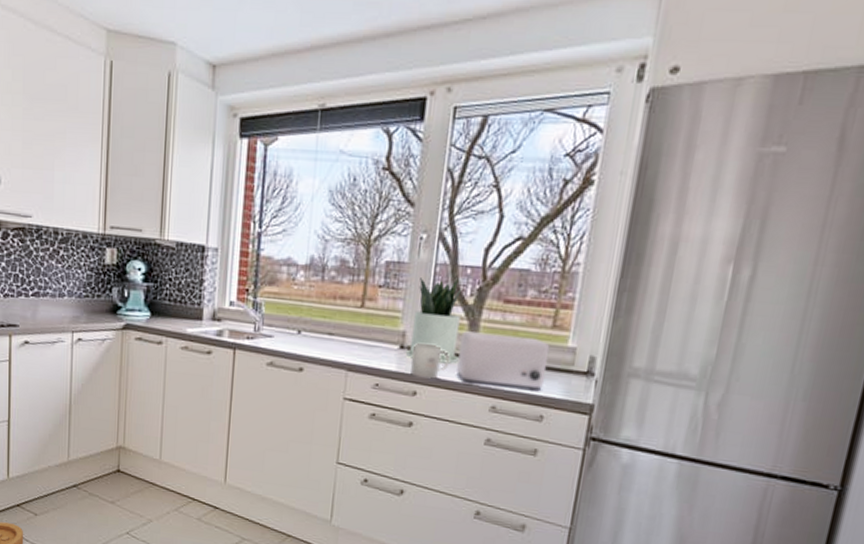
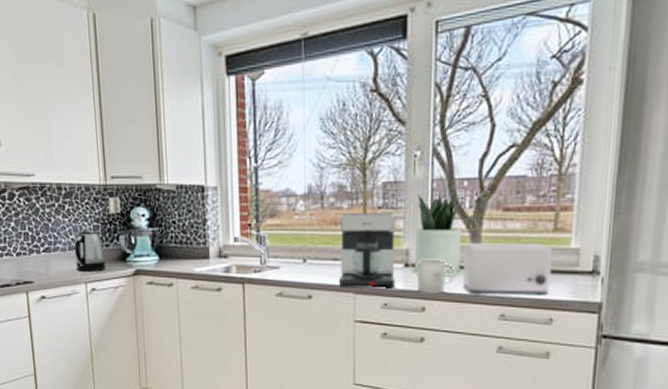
kettle: none [64,279,96,322] -> present [74,231,107,272]
coffee maker: none [331,288,396,369] -> present [338,213,396,289]

